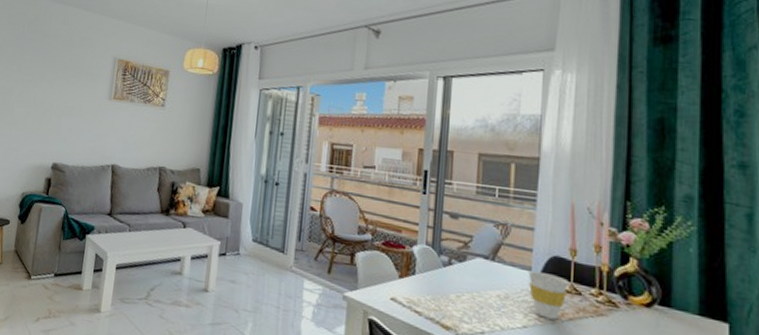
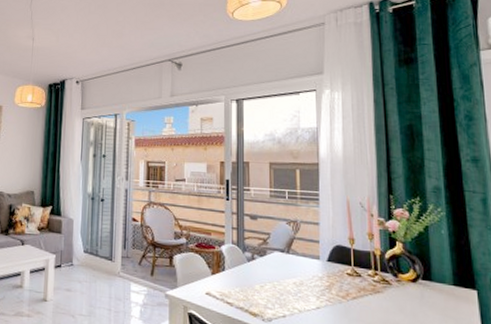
cup: present [528,271,569,320] -> none [317,260,351,300]

